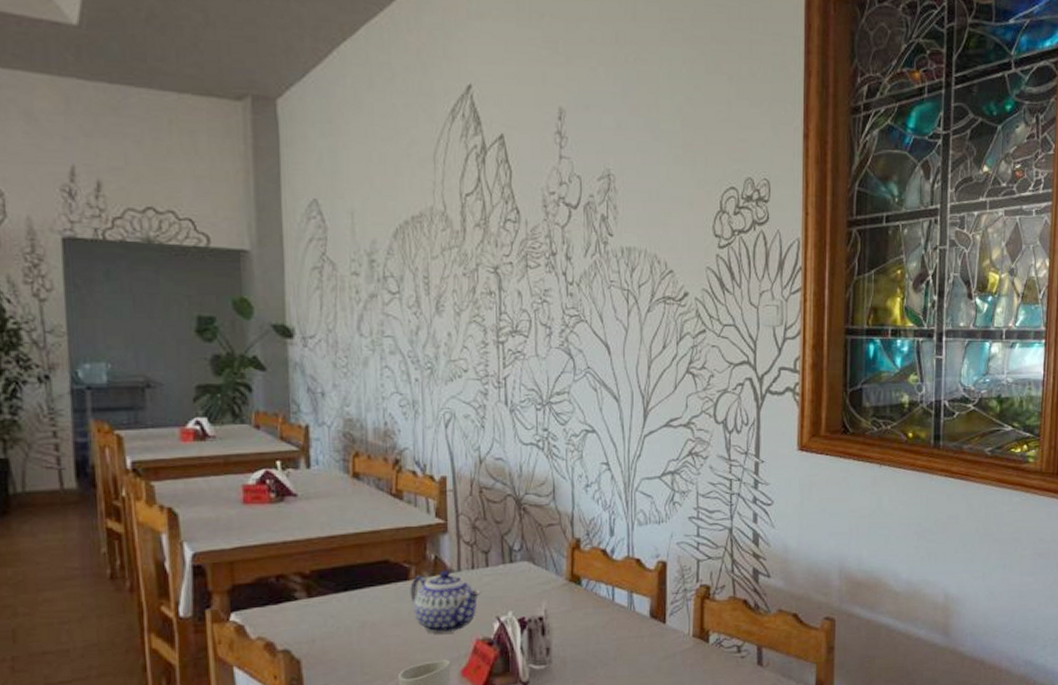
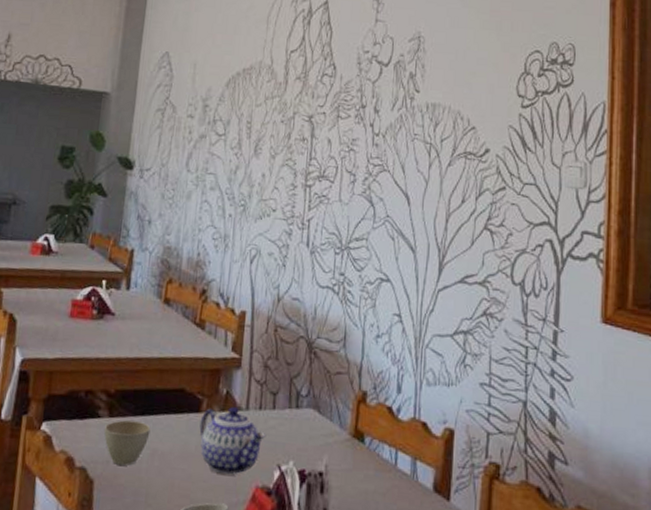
cup: none [303,597,357,642] -> present [104,420,151,466]

